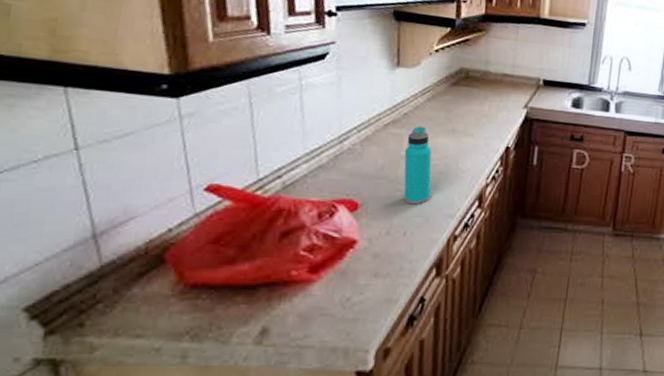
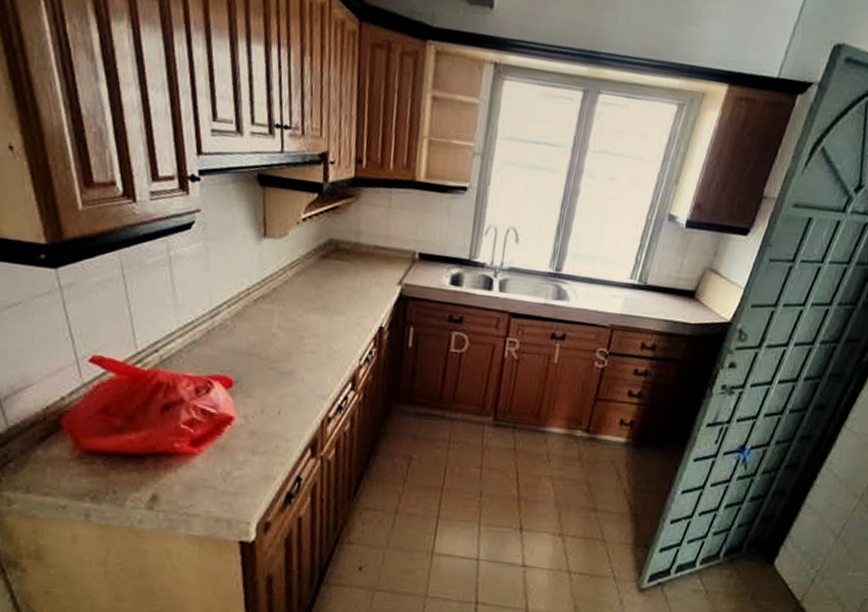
water bottle: present [404,126,432,205] -> none [275,302,304,384]

